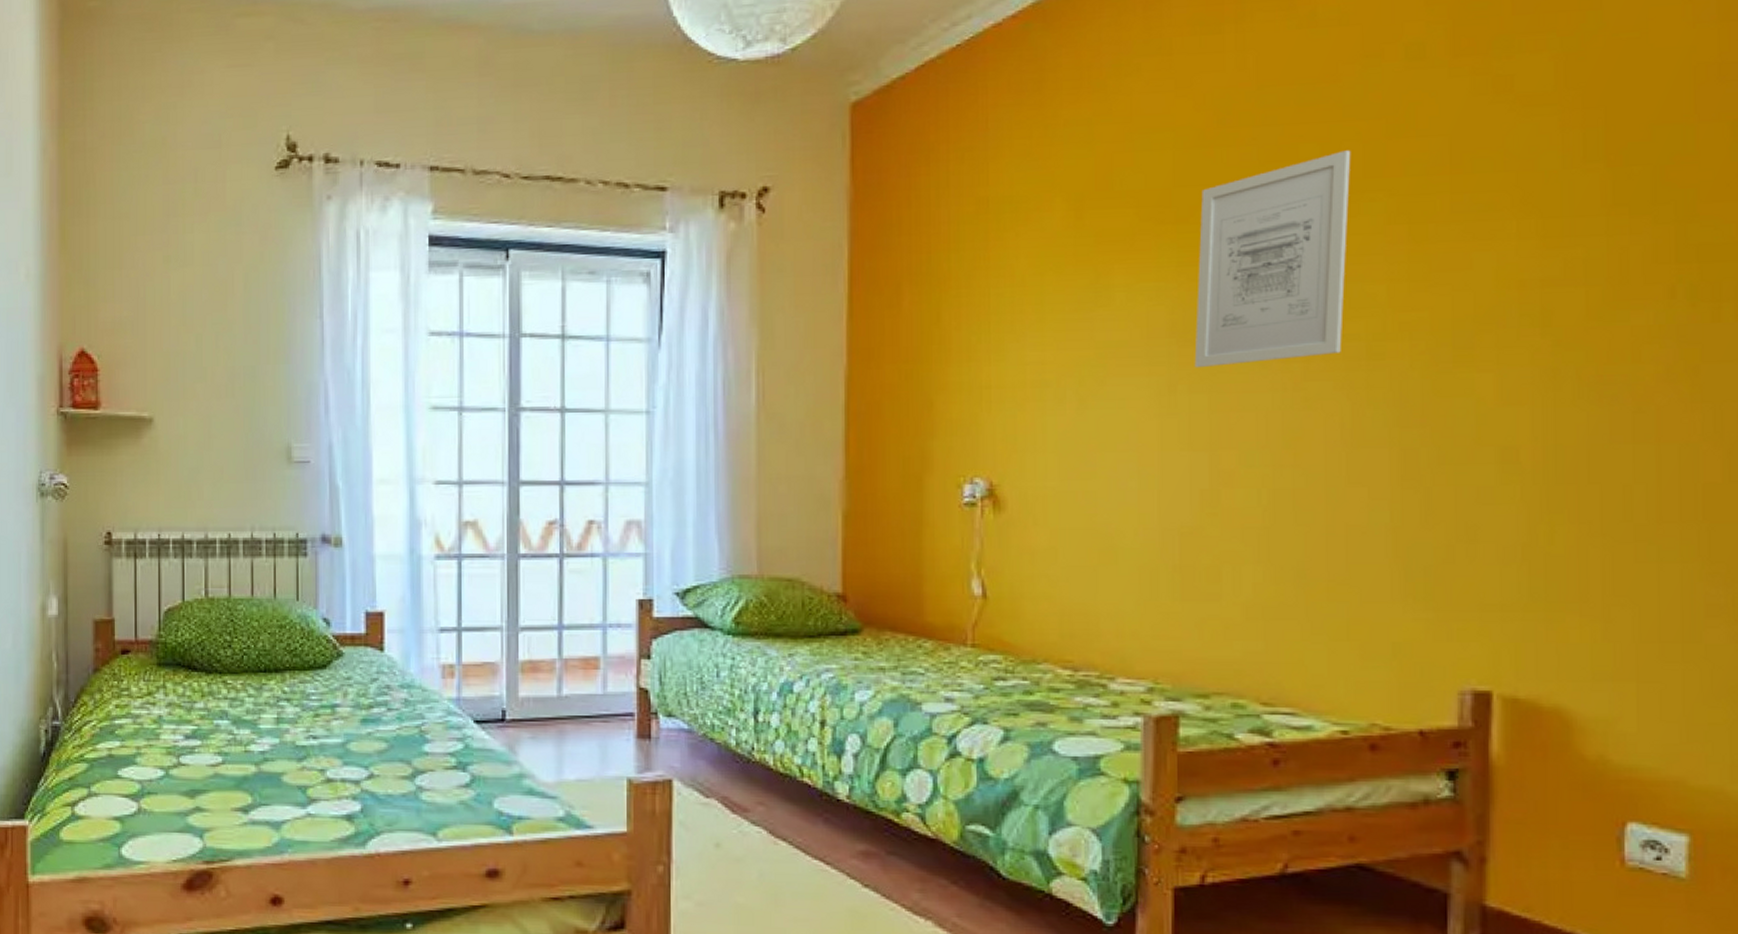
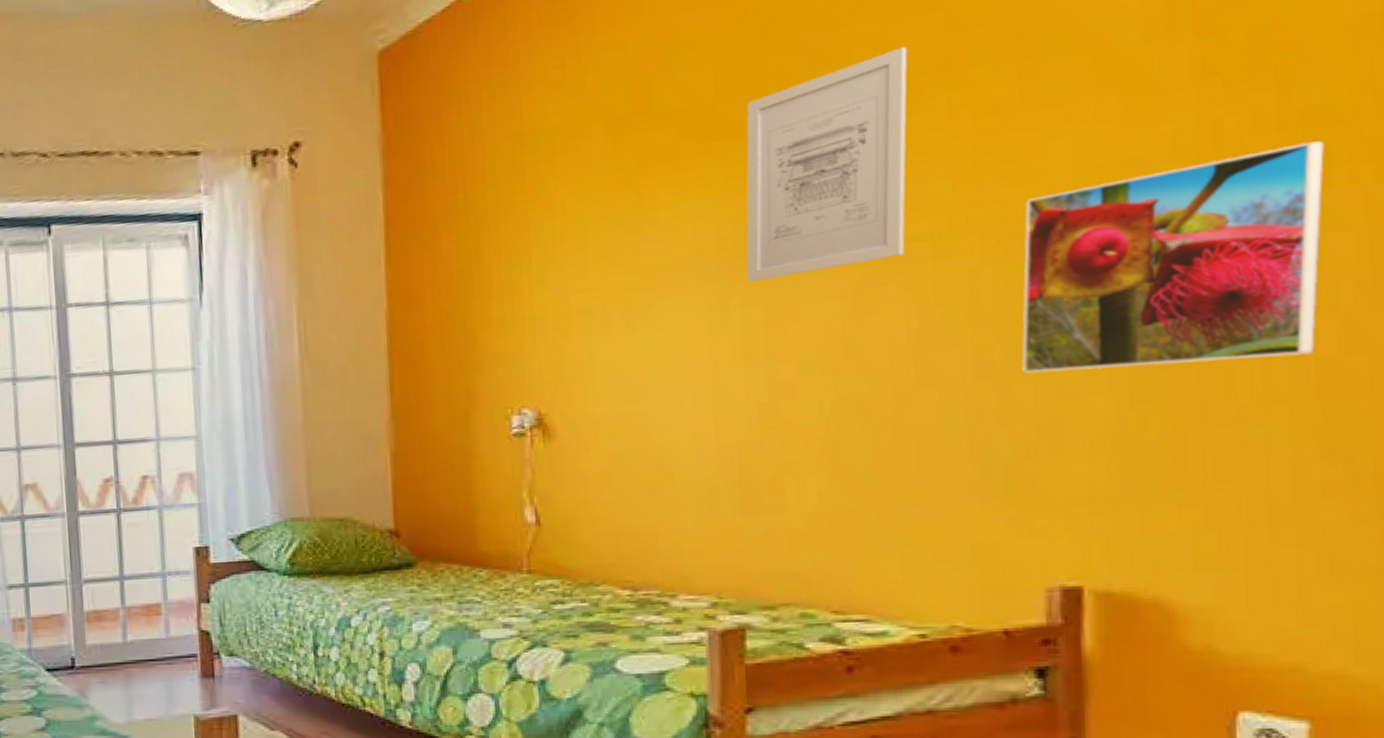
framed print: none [1444,277,1715,479] -> present [1021,141,1324,373]

